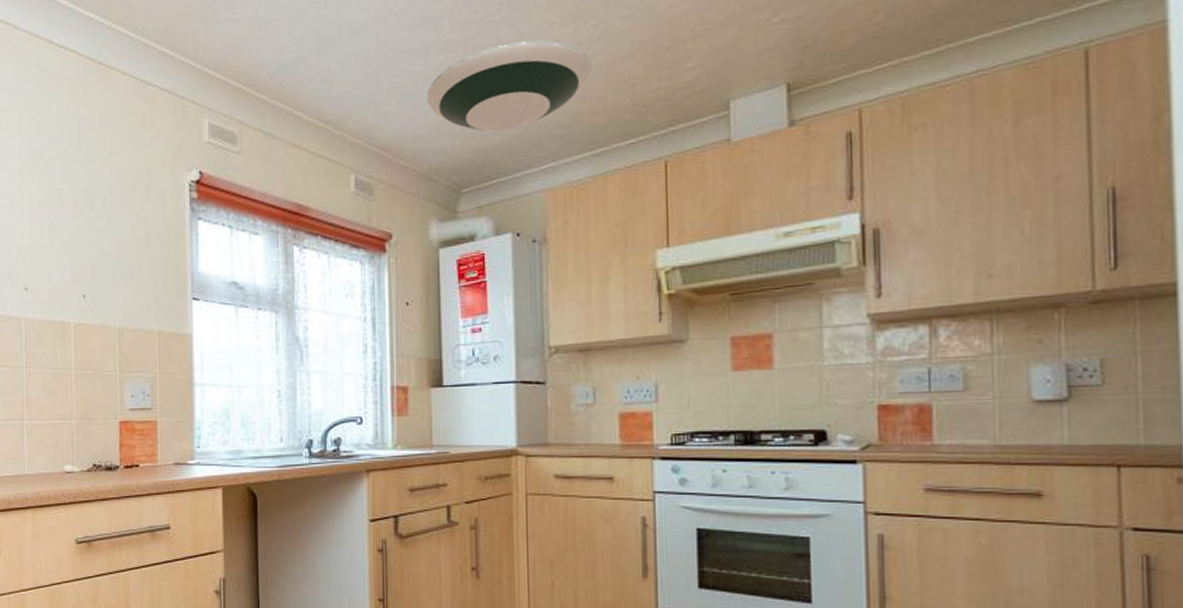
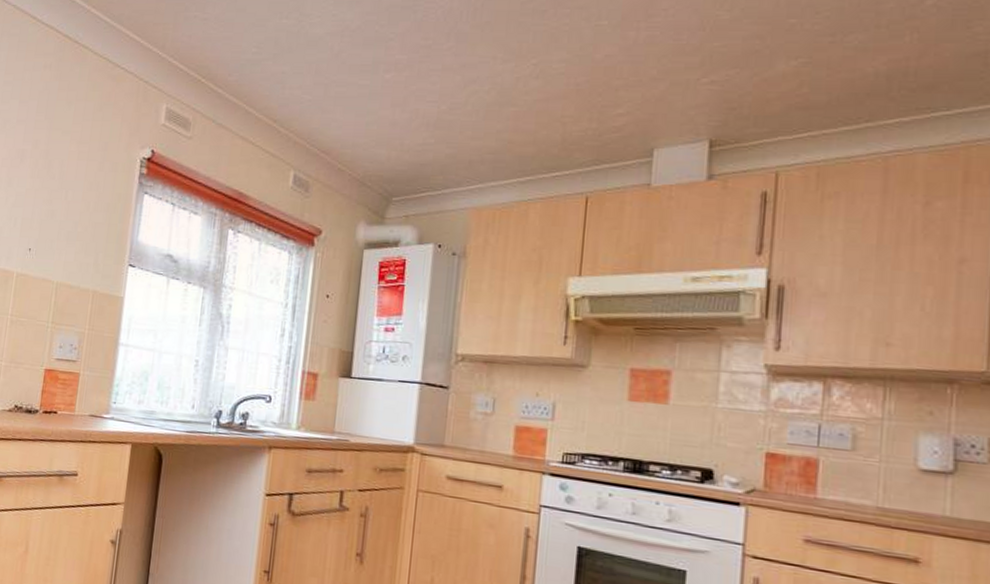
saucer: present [426,40,592,132] -> none [369,70,528,150]

